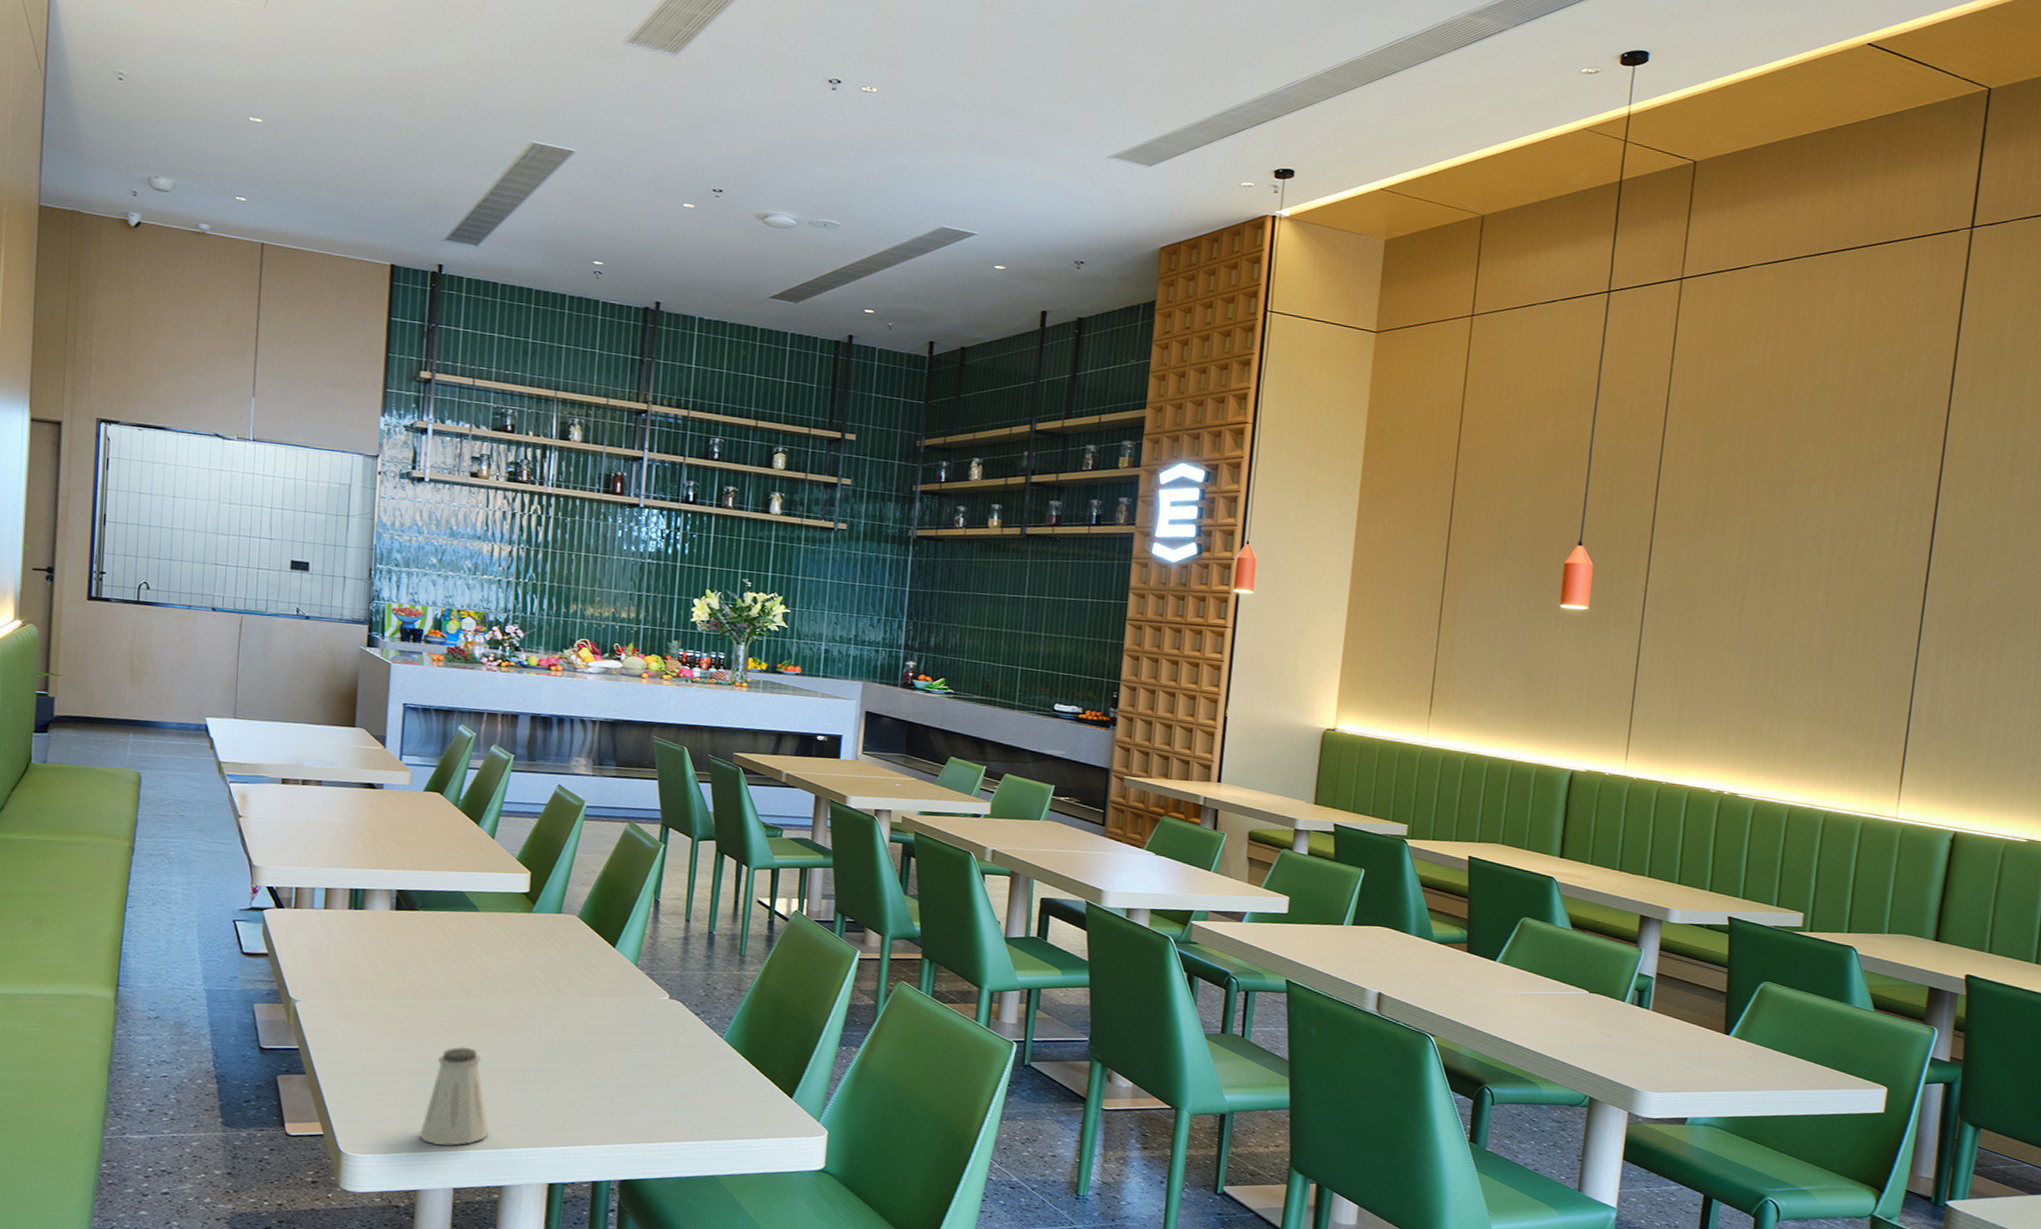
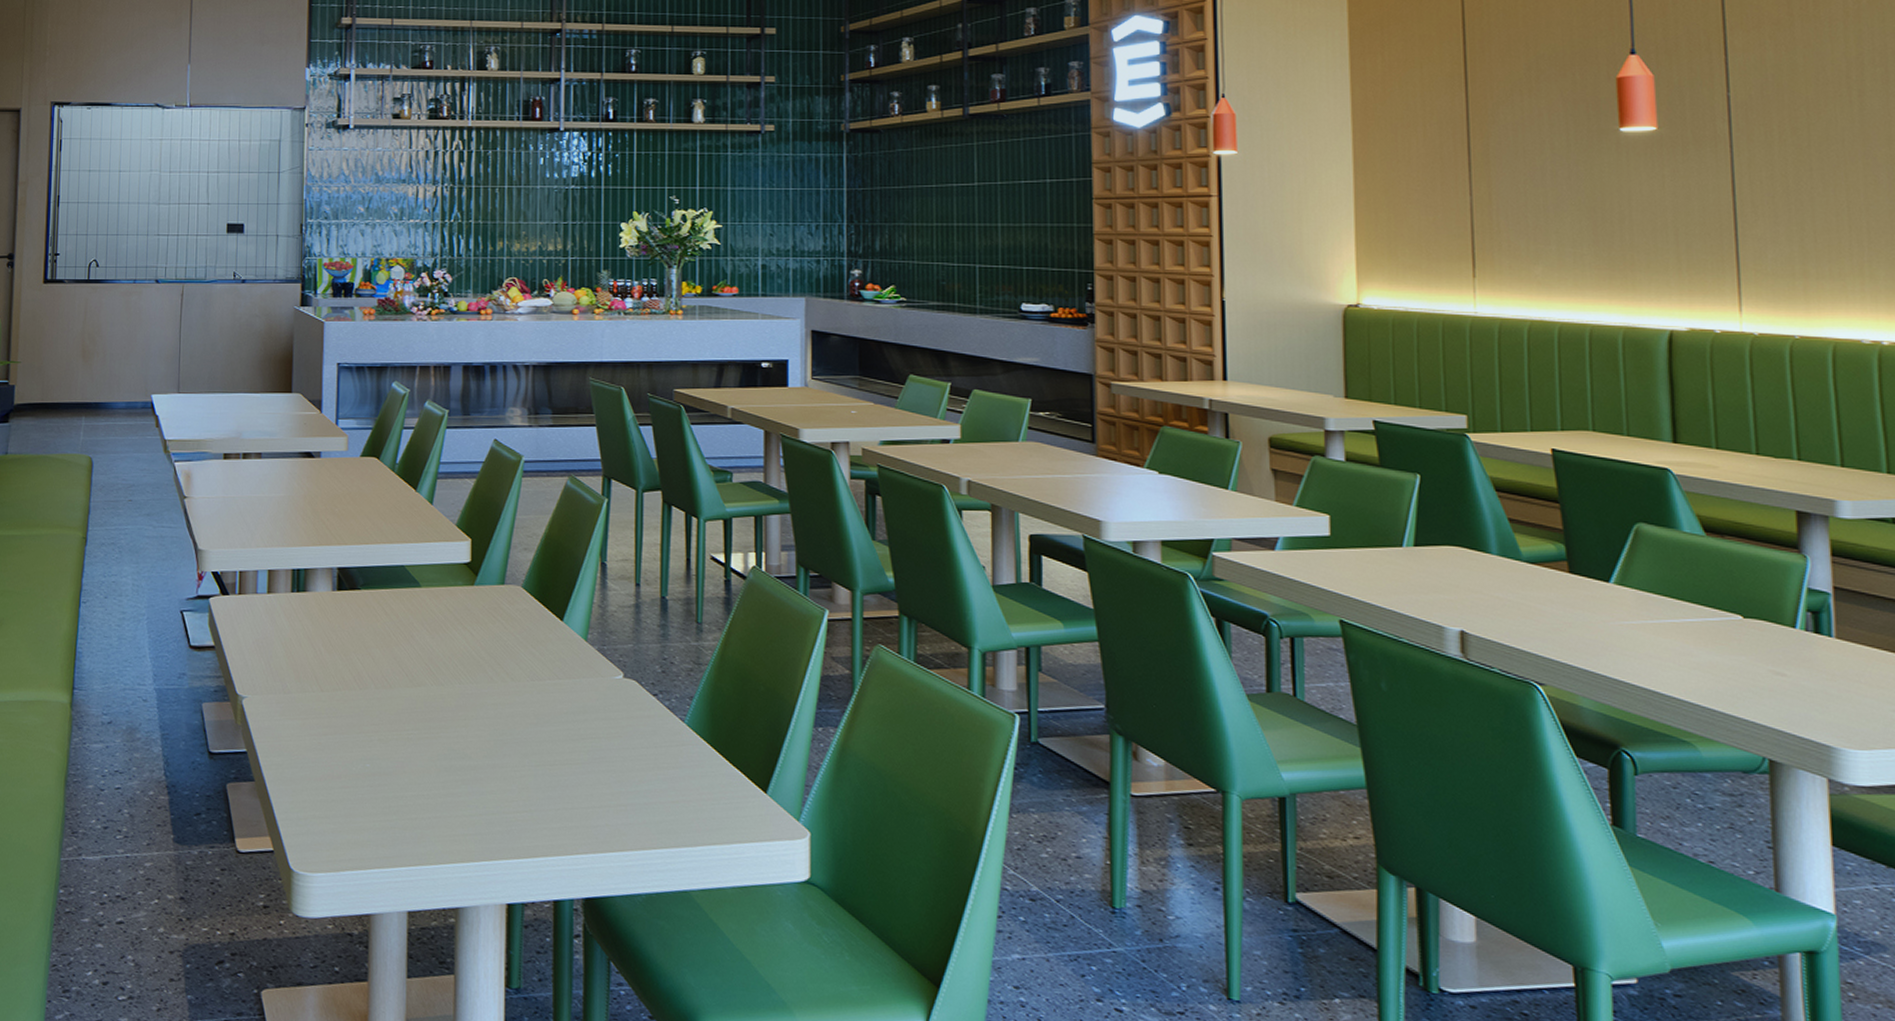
saltshaker: present [419,1046,489,1146] -> none [371,743,442,861]

